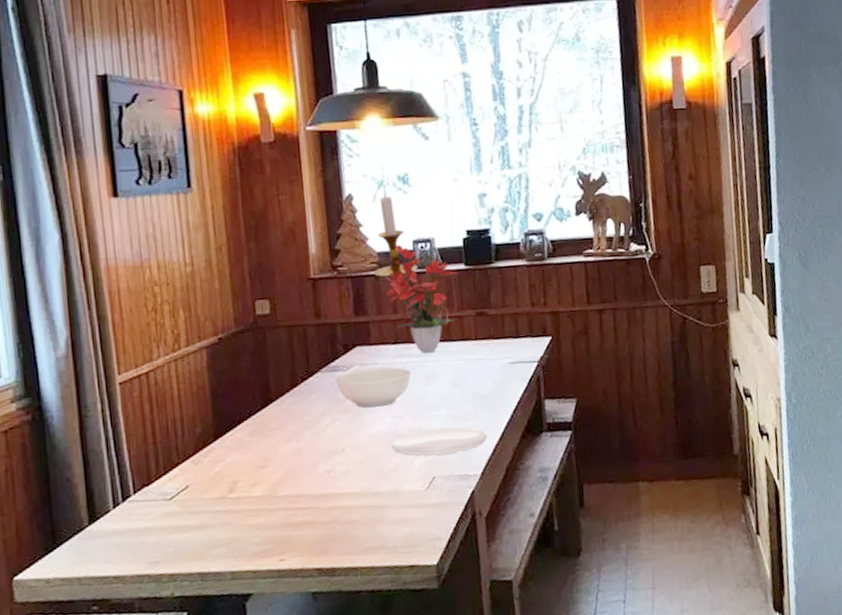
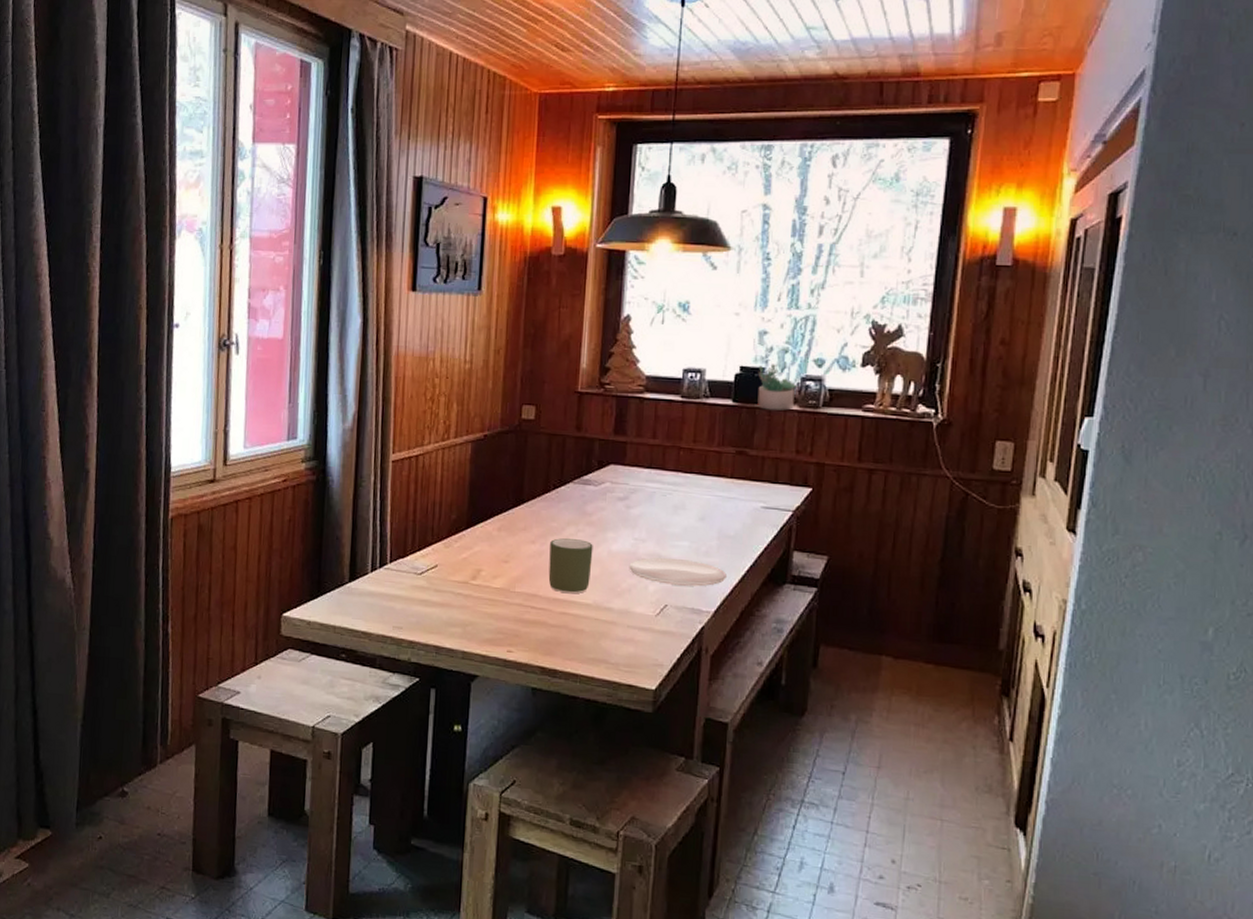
mug: none [307,428,355,487] -> present [548,538,593,594]
bowl: present [336,367,411,408] -> none [586,487,660,527]
candlestick: present [373,196,418,277] -> none [639,322,684,402]
potted flower: present [385,245,458,353] -> none [649,371,724,483]
succulent plant: none [483,223,522,269] -> present [757,364,798,411]

